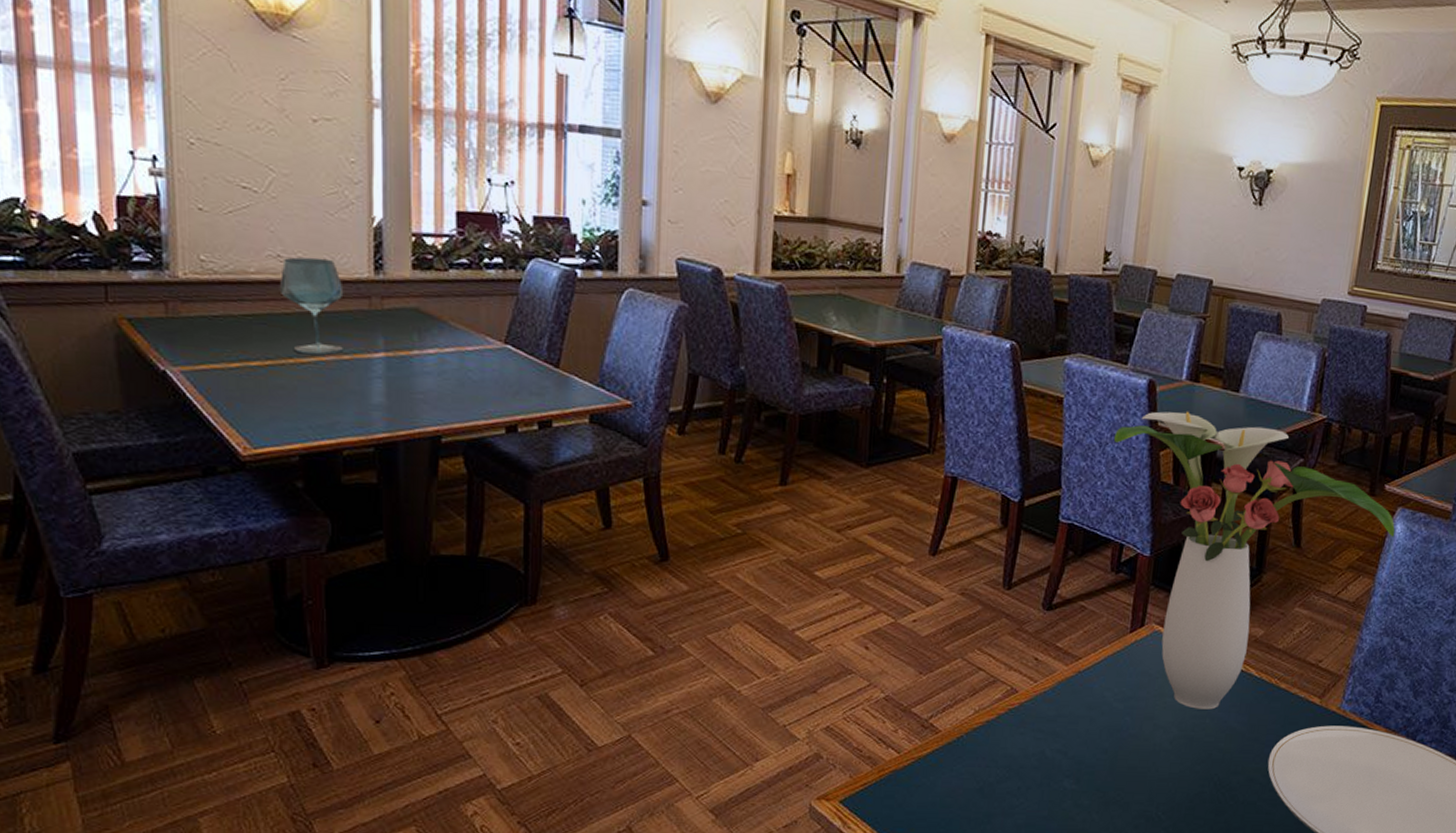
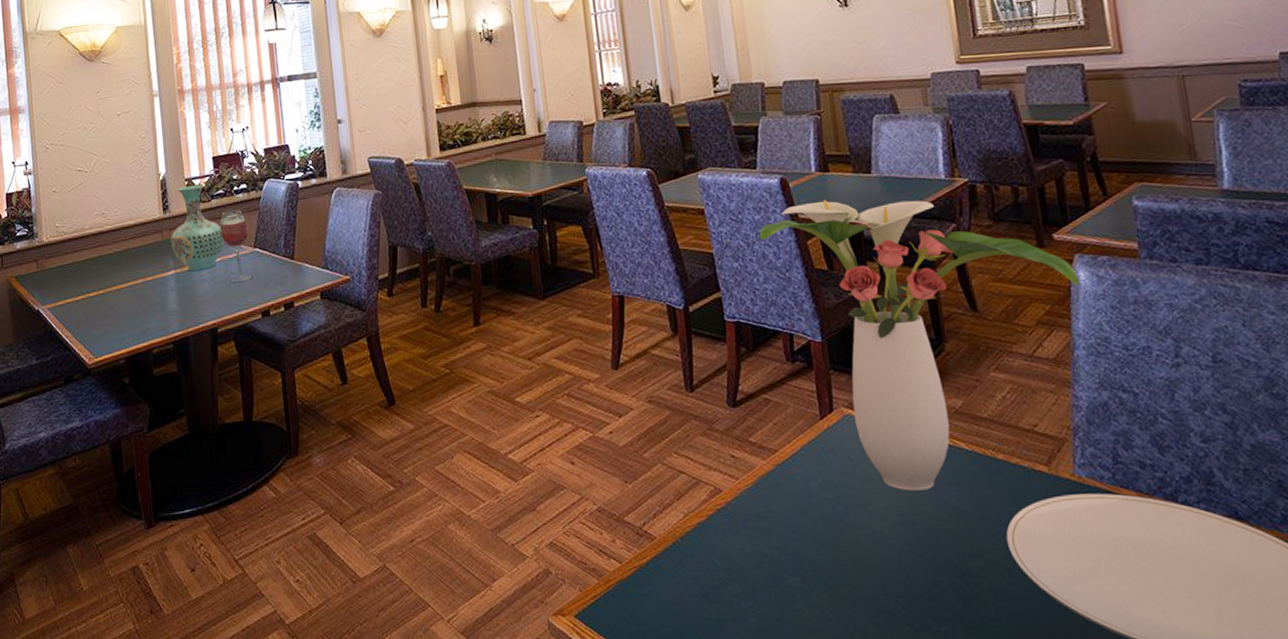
wine glass: present [279,257,344,356] -> none [104,209,147,282]
vase: none [381,243,463,360] -> present [170,184,225,272]
wineglass: none [458,288,500,385] -> present [220,210,253,283]

